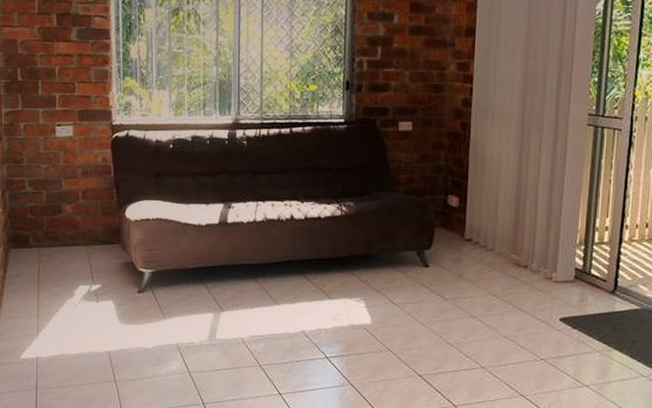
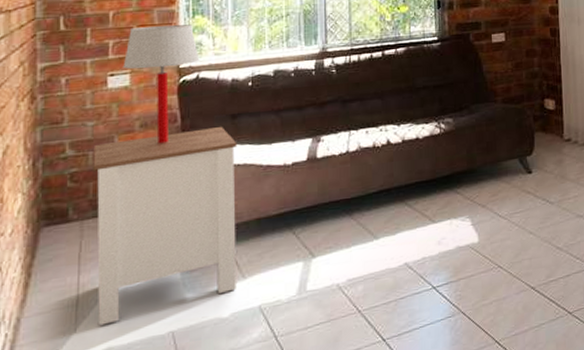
side table: none [46,182,160,336] -> present [93,126,237,326]
table lamp: none [67,83,129,191] -> present [123,24,200,144]

